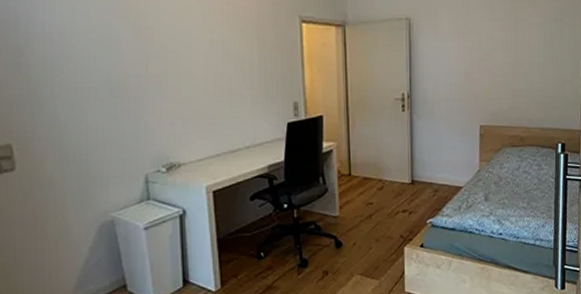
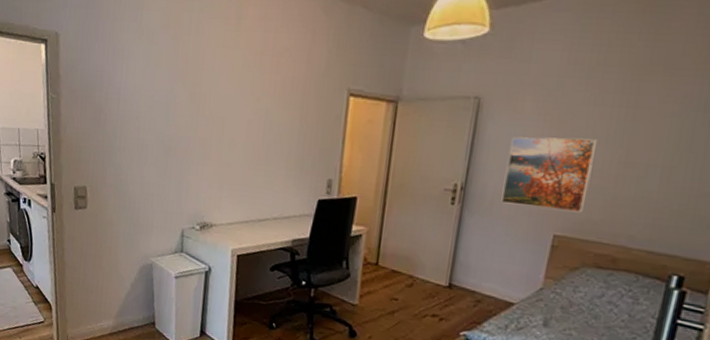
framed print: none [438,47,496,106] -> present [501,137,596,213]

